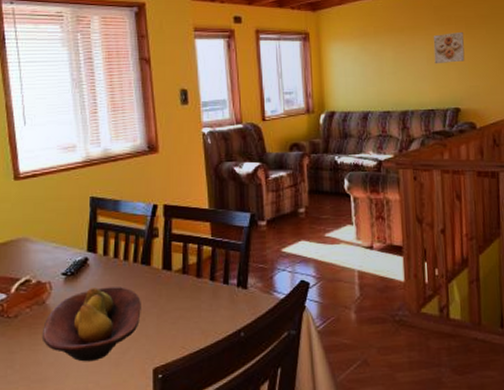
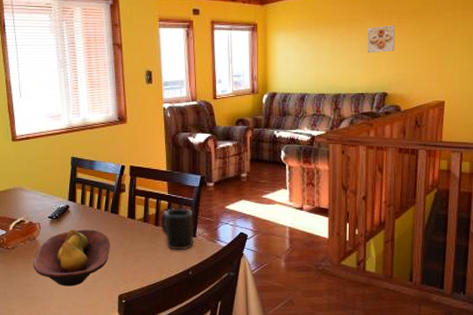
mug: none [202,254,246,307] -> present [160,208,194,251]

